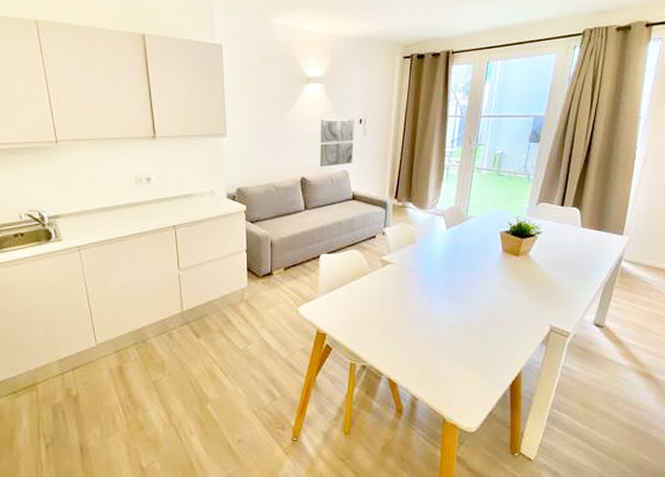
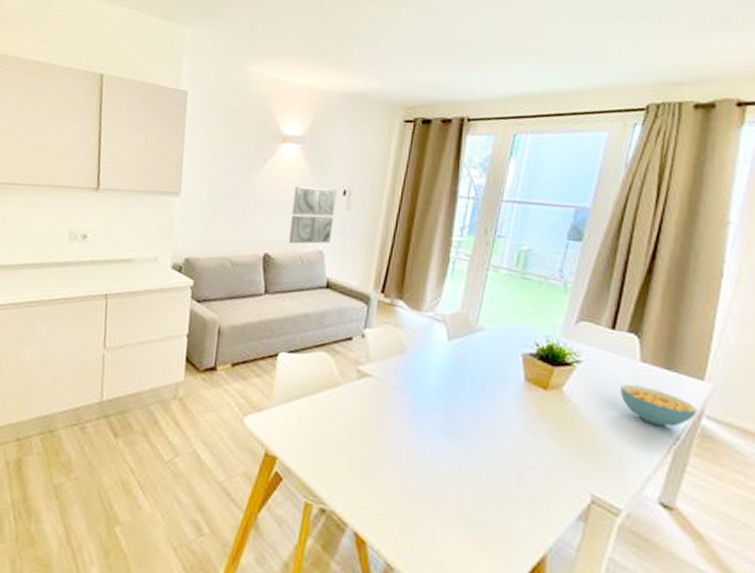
cereal bowl: none [568,244,619,270] -> present [621,383,697,427]

